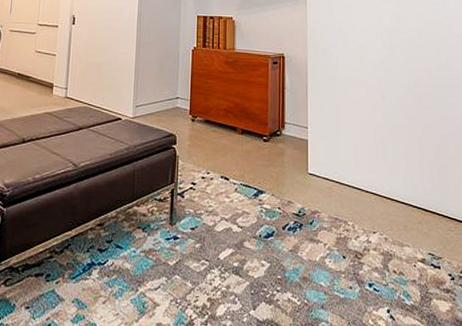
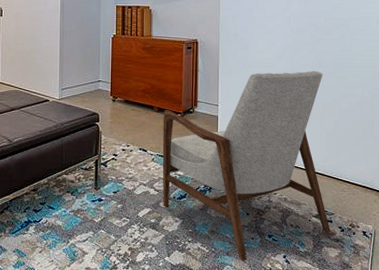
armchair: none [246,90,439,317] -> present [162,70,330,262]

